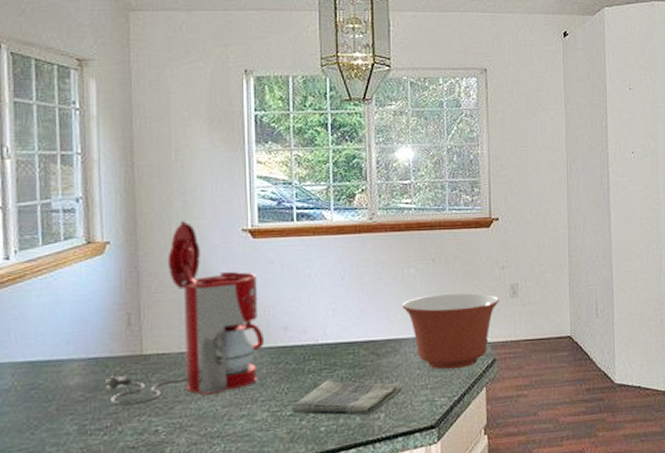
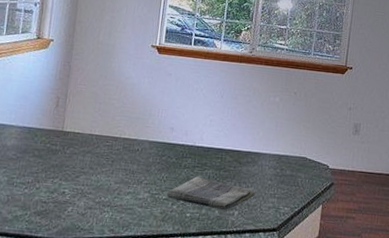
coffee maker: present [104,221,265,407] -> none [32,32,157,171]
mixing bowl: present [402,293,499,369] -> none [265,121,343,186]

